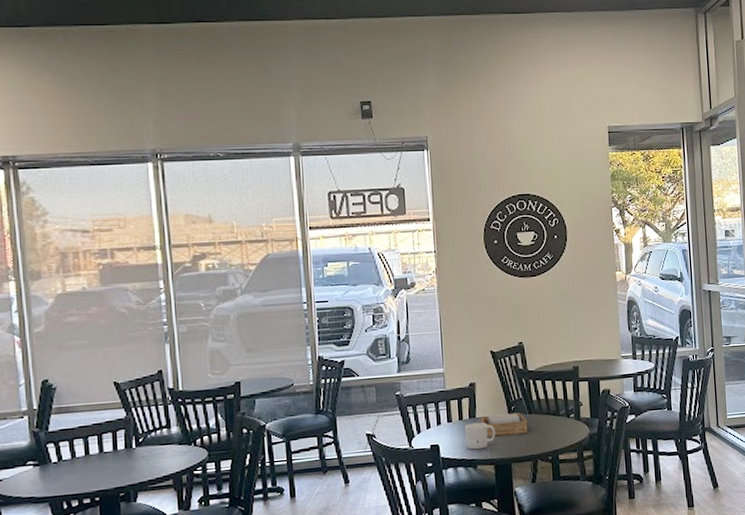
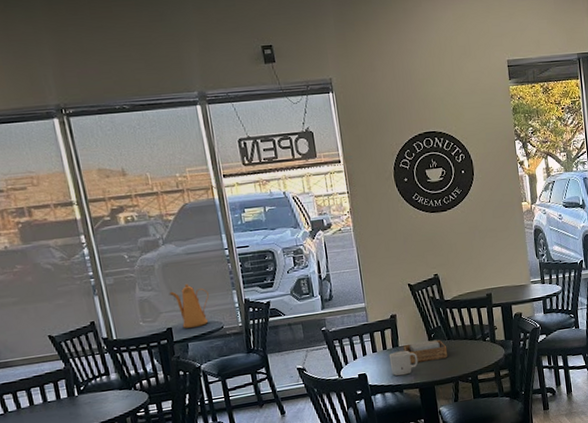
coffee pot: none [241,337,282,384] -> present [168,284,209,329]

